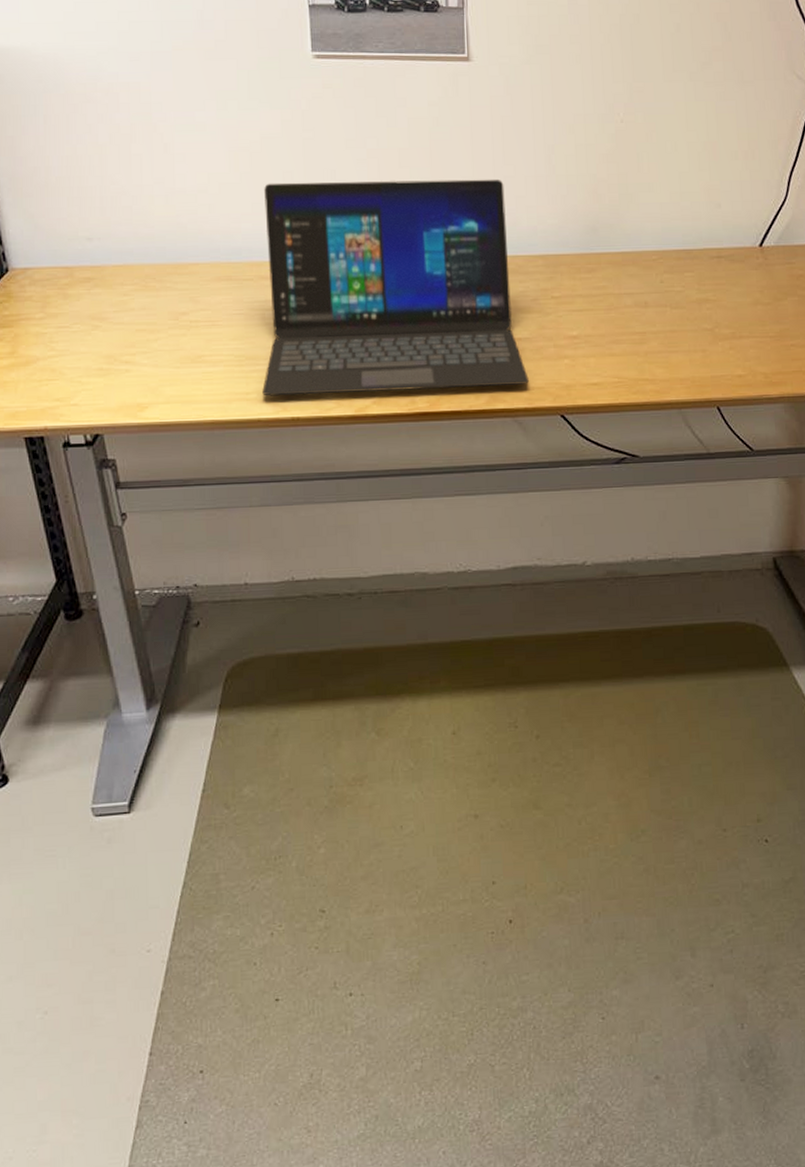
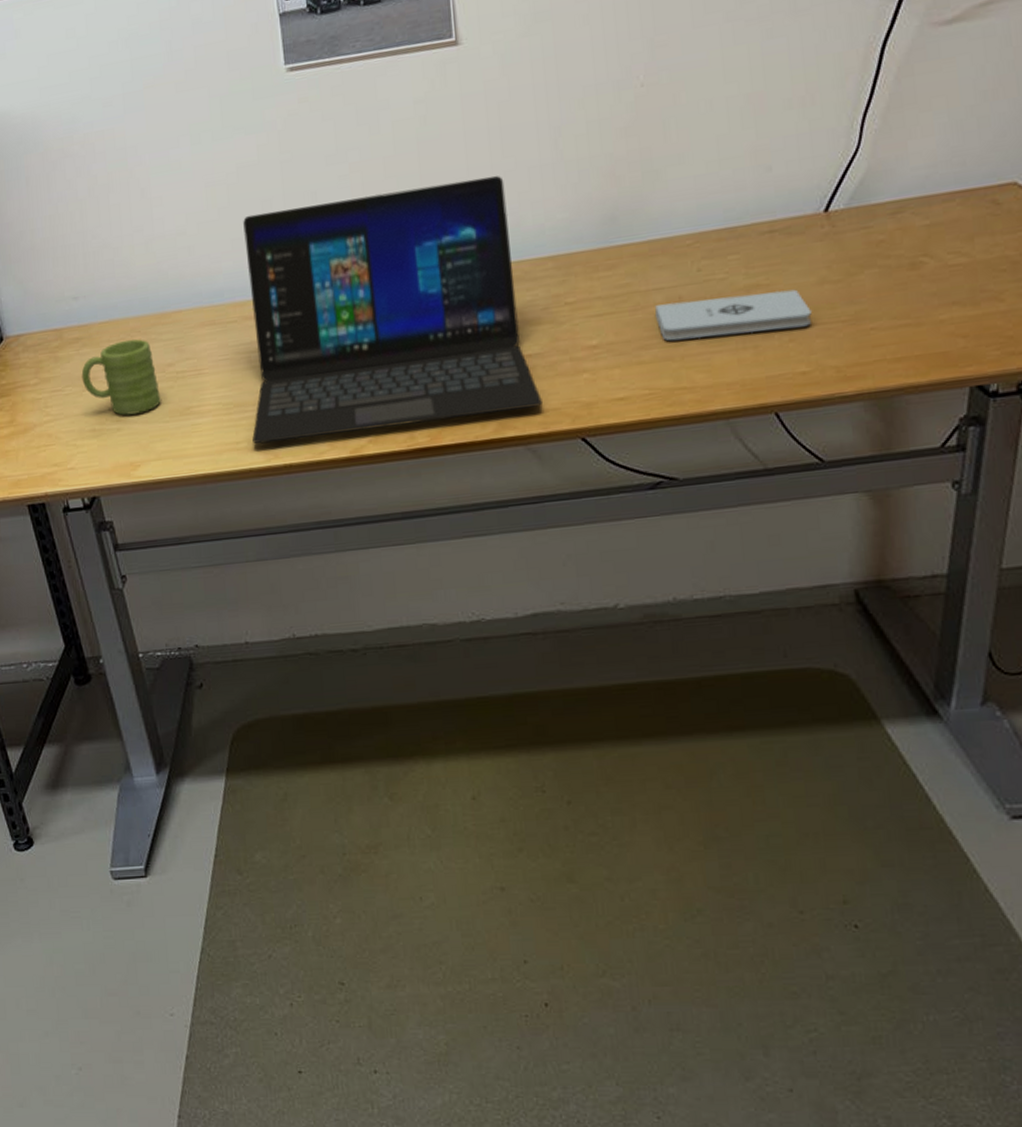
mug: none [91,285,173,358] -> present [81,339,161,416]
notepad: none [626,306,747,339] -> present [655,289,812,341]

